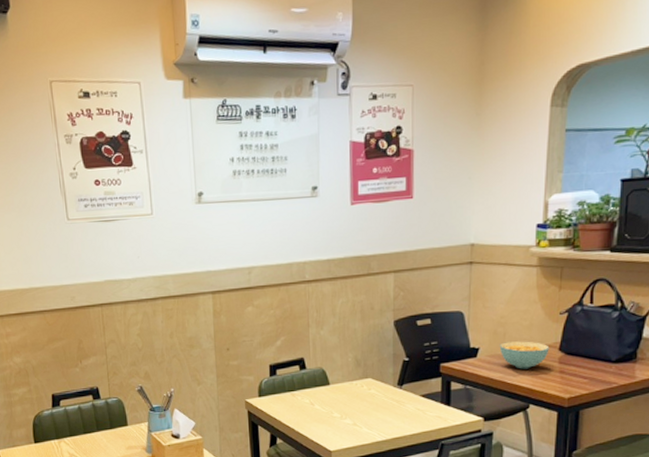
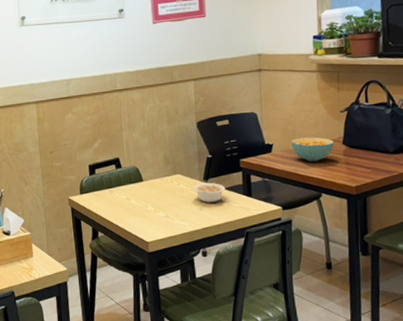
legume: none [386,388,421,411] -> present [193,182,225,203]

